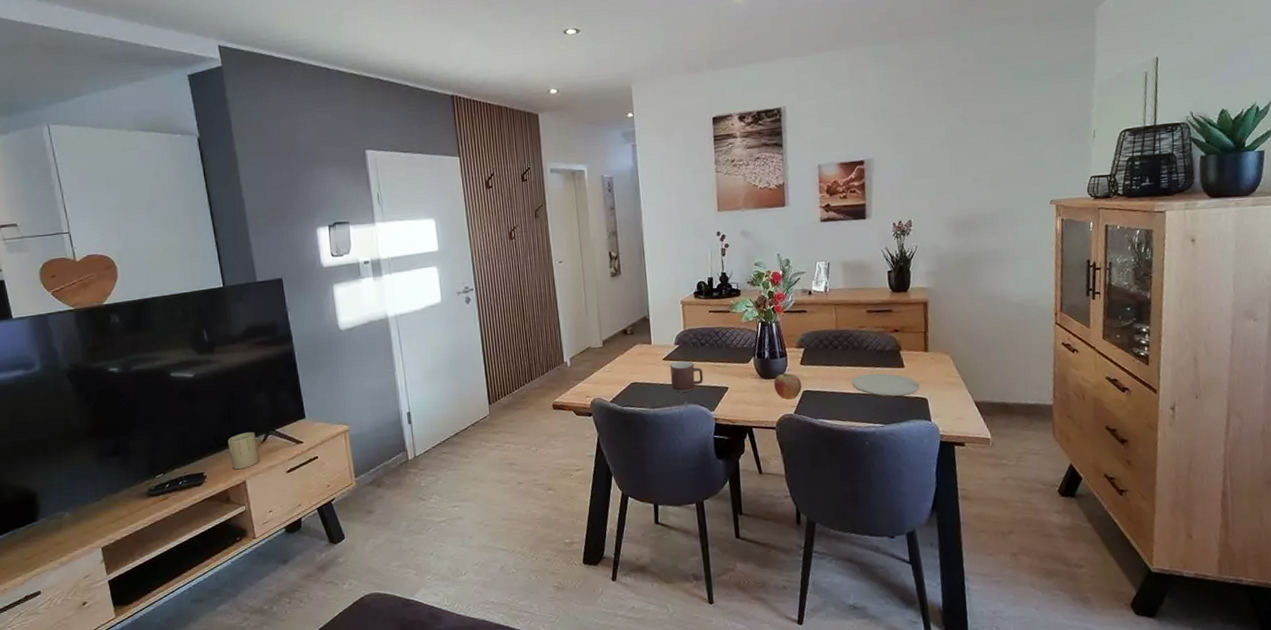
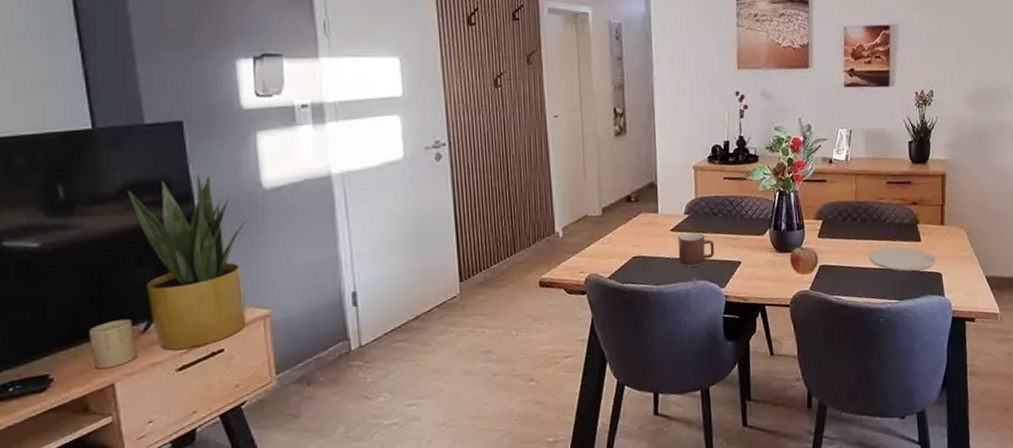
planter: none [248,320,332,457] -> present [128,175,249,351]

